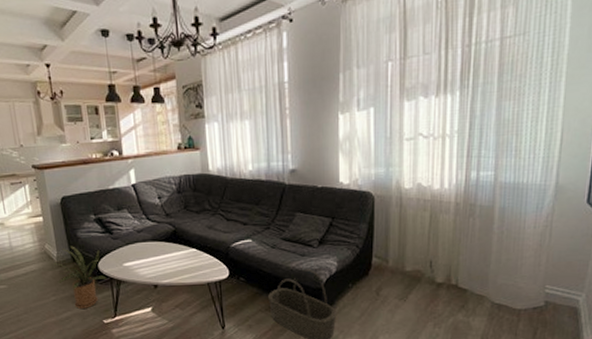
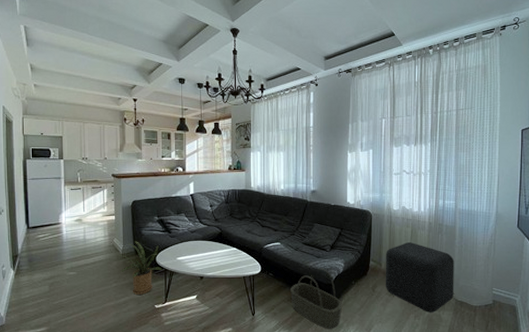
cube: none [393,231,491,319] -> present [385,242,454,312]

